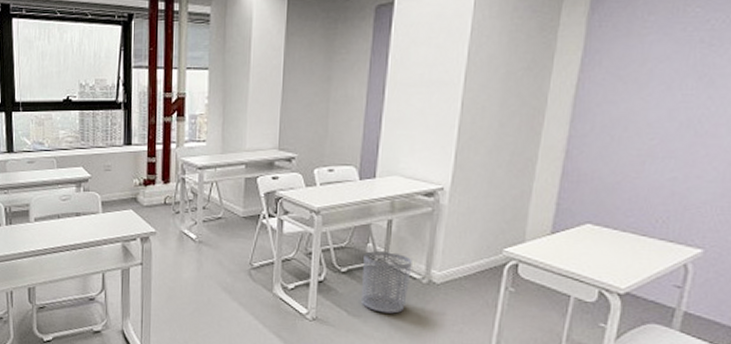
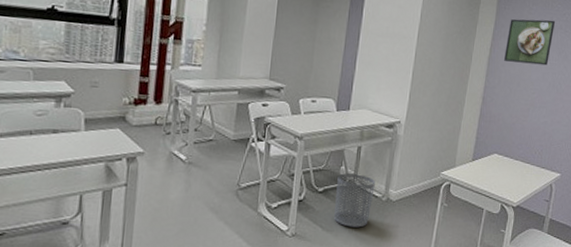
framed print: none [600,32,692,99] -> present [504,19,556,66]

